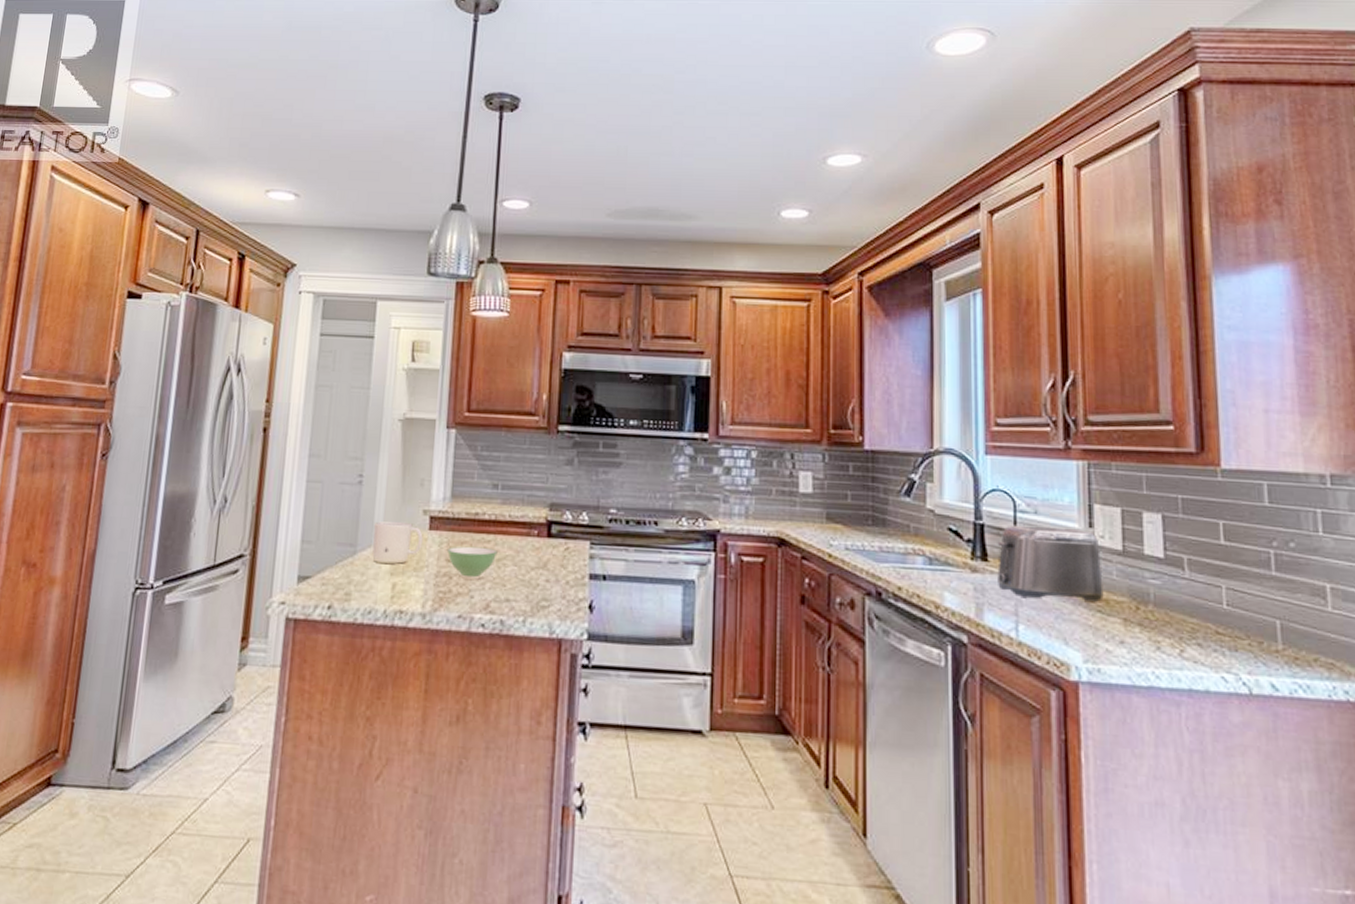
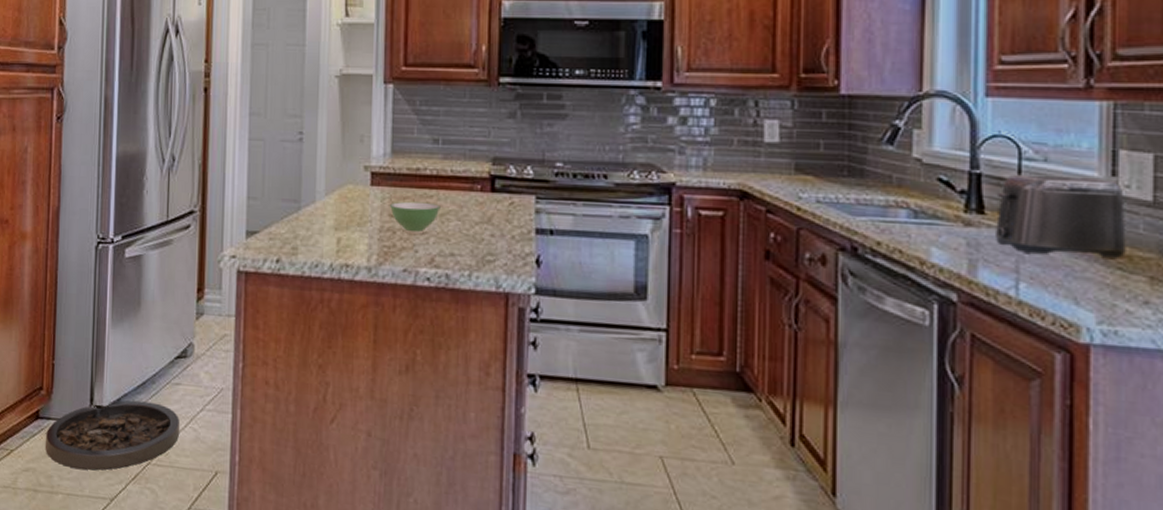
pet bowl: none [55,761,212,843] -> present [46,400,179,470]
mug: present [372,521,423,564] -> none [316,177,365,219]

